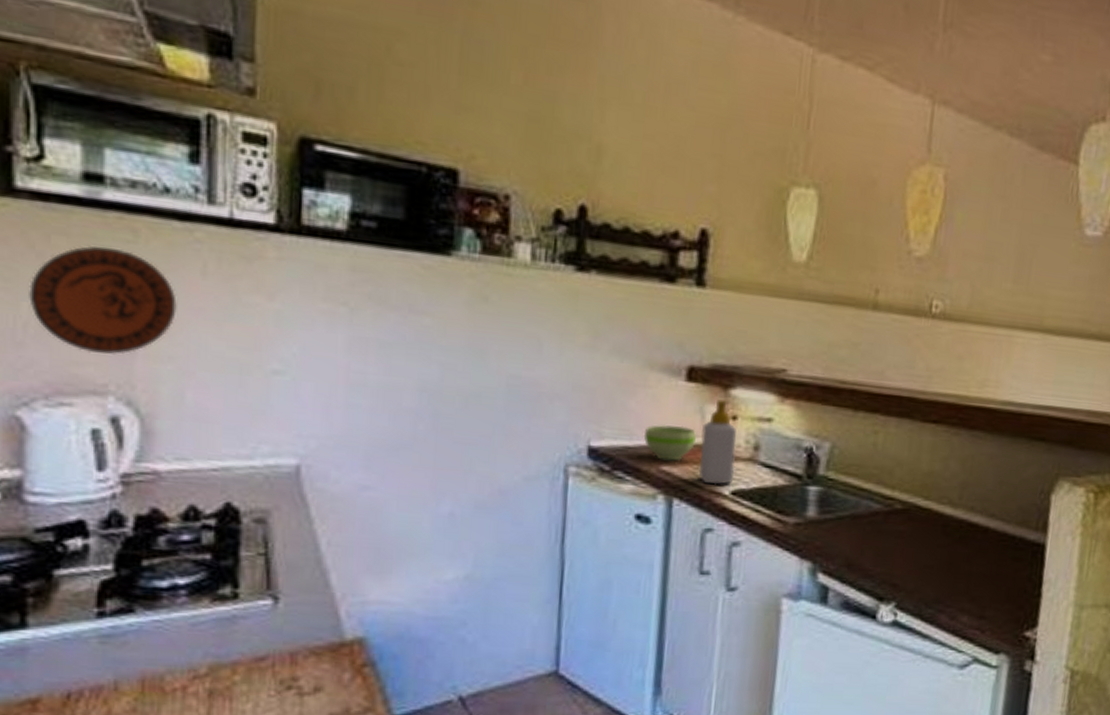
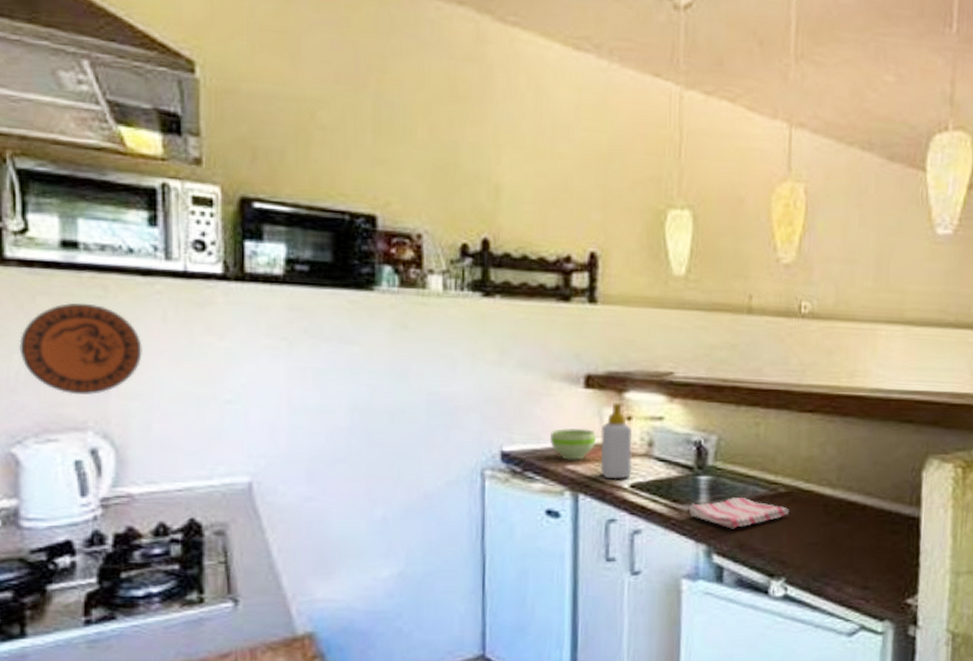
dish towel: none [794,512,905,546] -> present [688,498,790,529]

